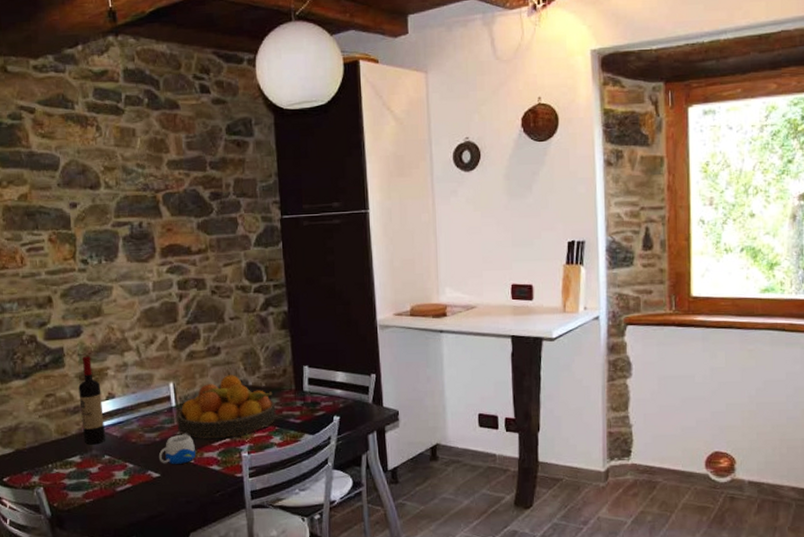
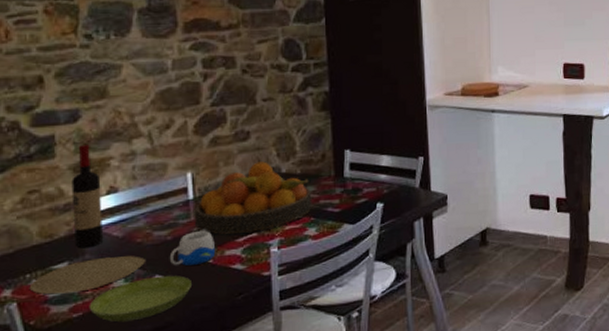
plate: none [51,453,141,482] -> present [29,256,147,295]
saucer: none [97,472,178,509] -> present [89,275,191,323]

